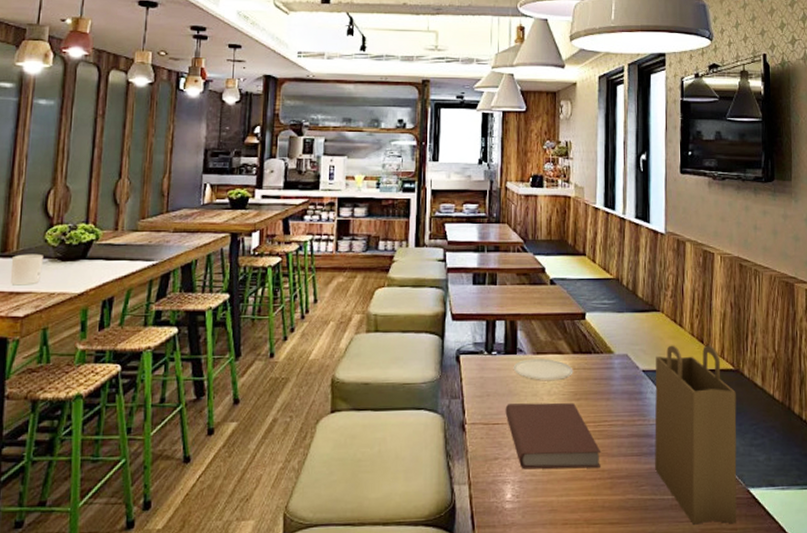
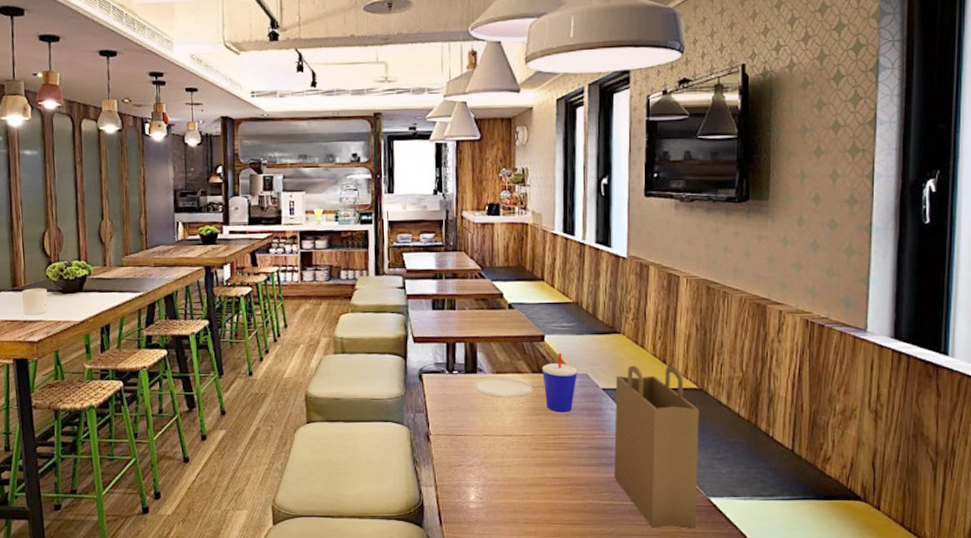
book: present [505,402,602,470] -> none [467,417,561,476]
beverage cup: none [583,331,618,397] -> present [542,352,577,413]

